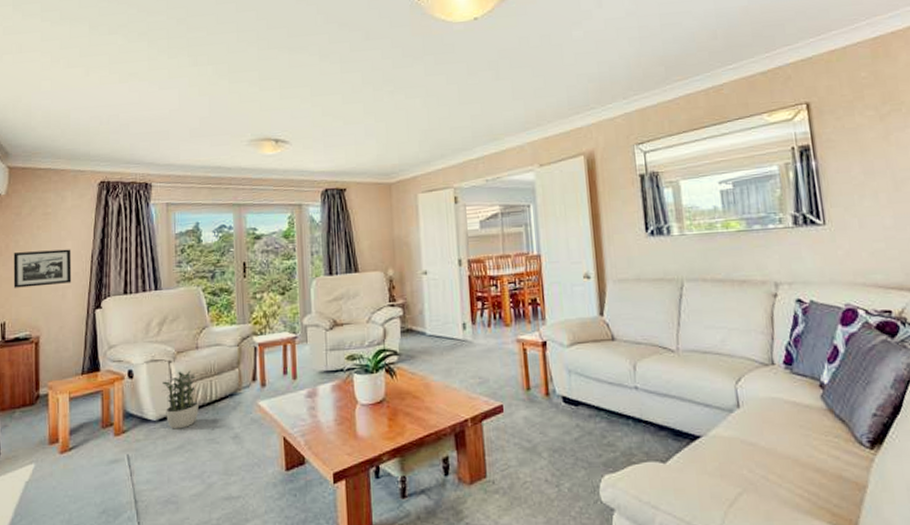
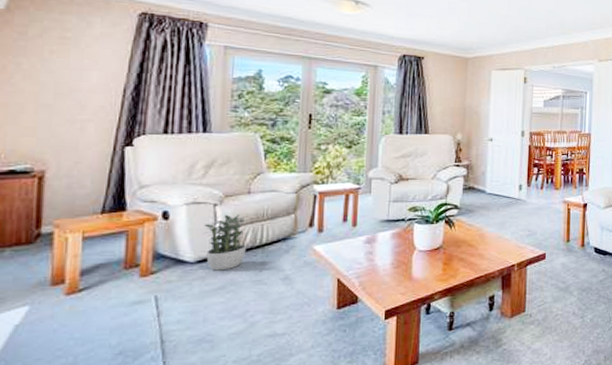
picture frame: present [13,249,72,288] -> none [10,76,97,117]

